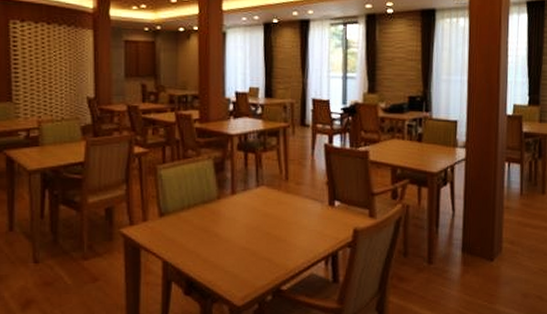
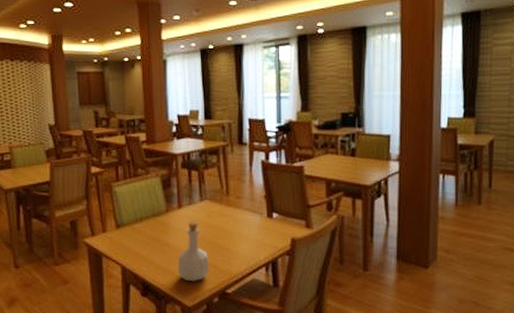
bottle: none [228,208,263,278] -> present [178,220,209,282]

